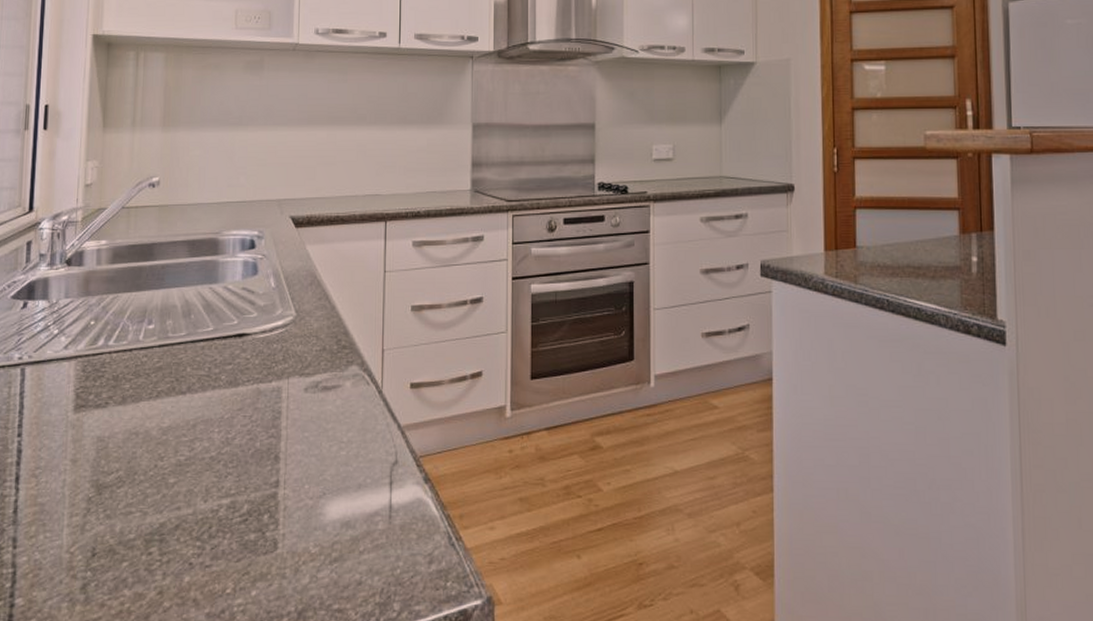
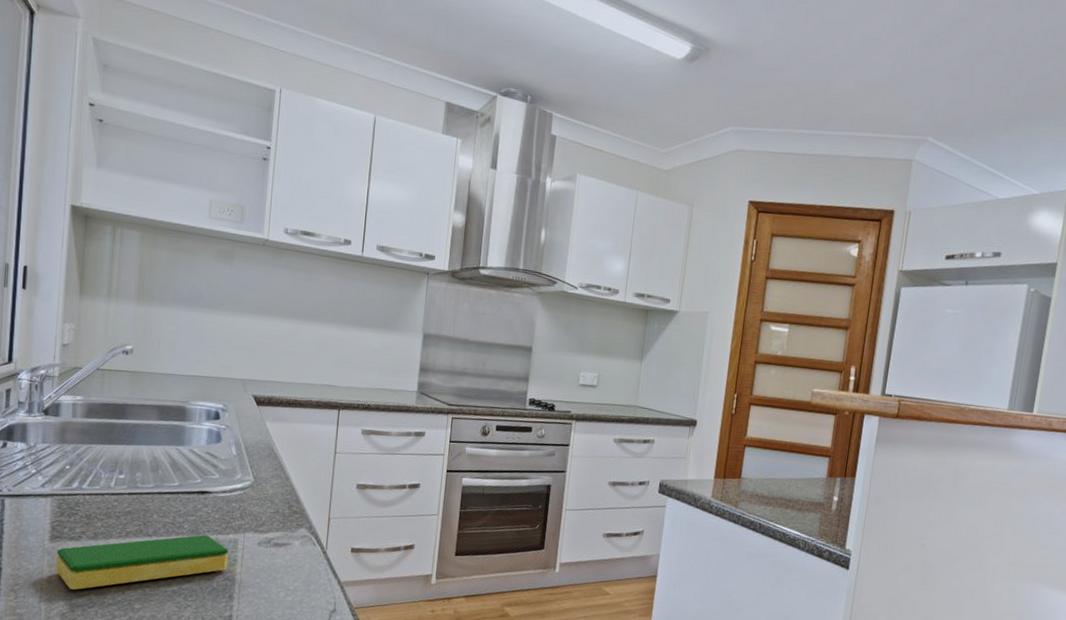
dish sponge: none [81,386,272,468] -> present [56,535,229,590]

